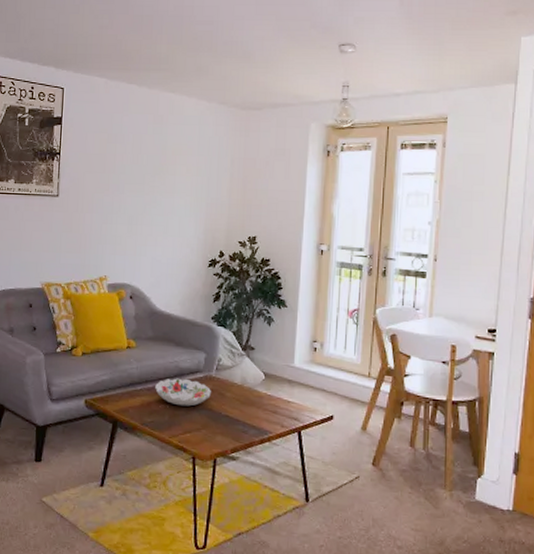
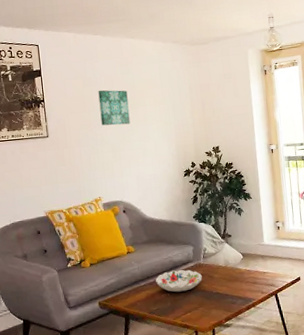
wall art: none [121,149,157,194] -> present [98,90,131,126]

